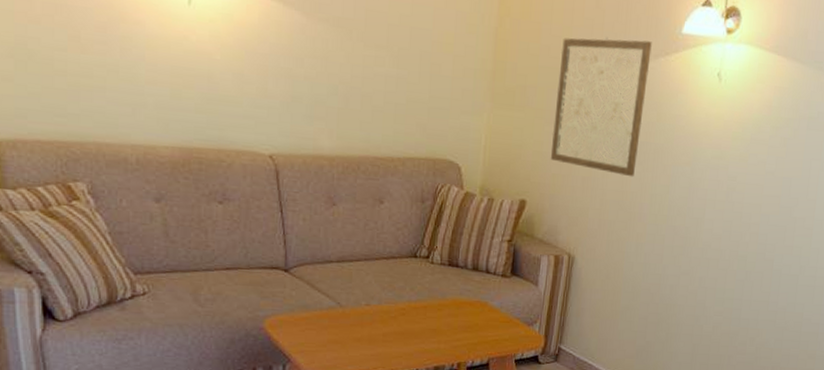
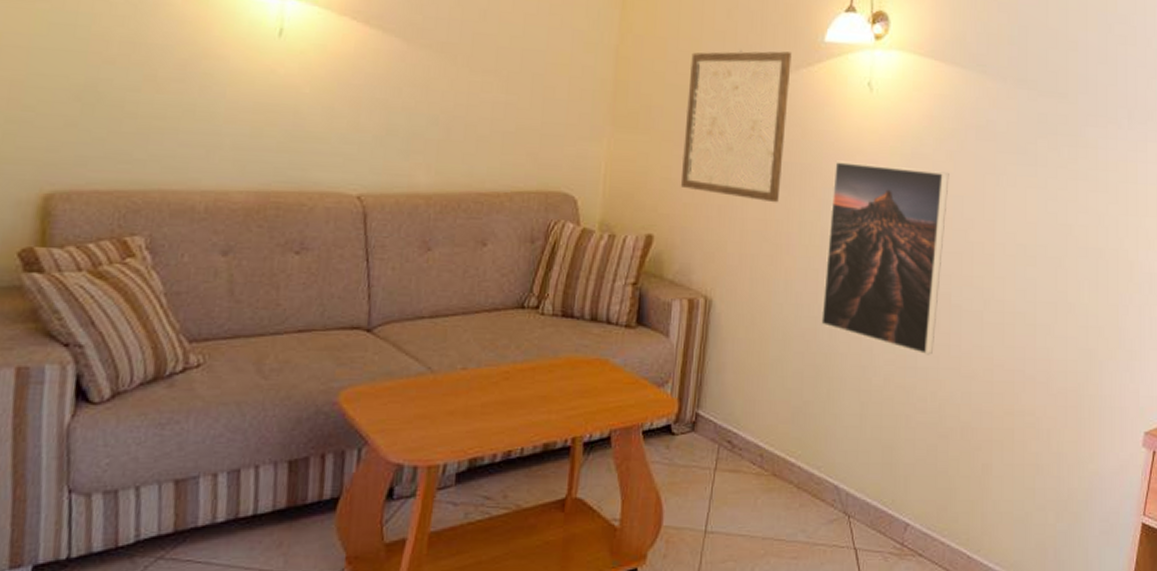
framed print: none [664,142,782,309] -> present [821,160,949,355]

